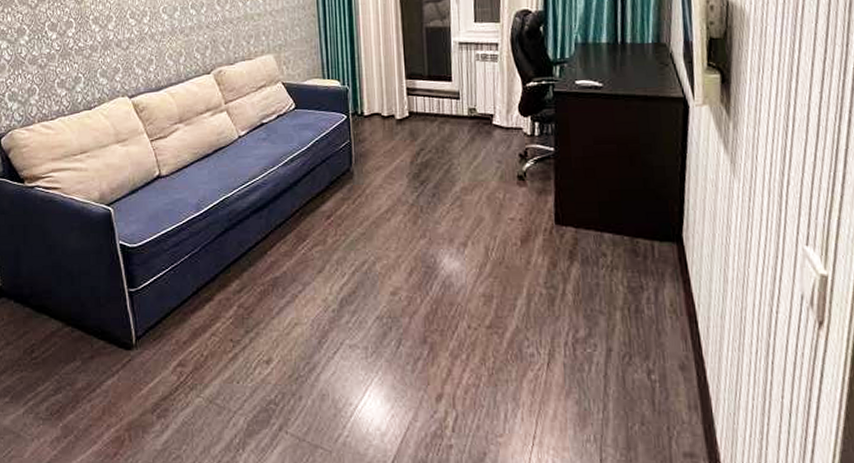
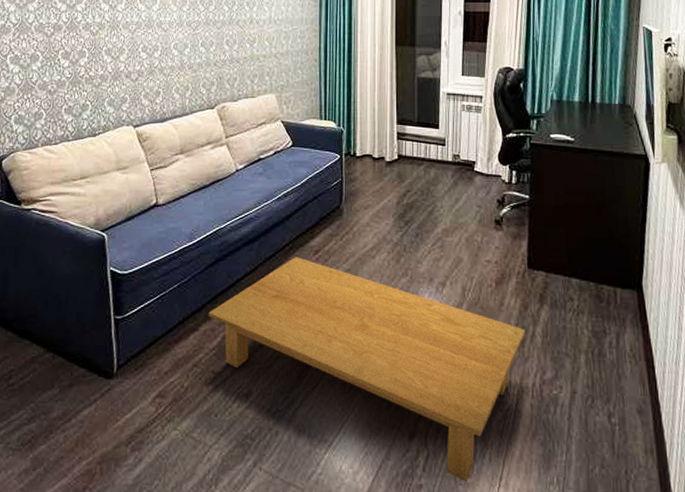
coffee table: none [222,223,555,442] -> present [208,257,526,483]

